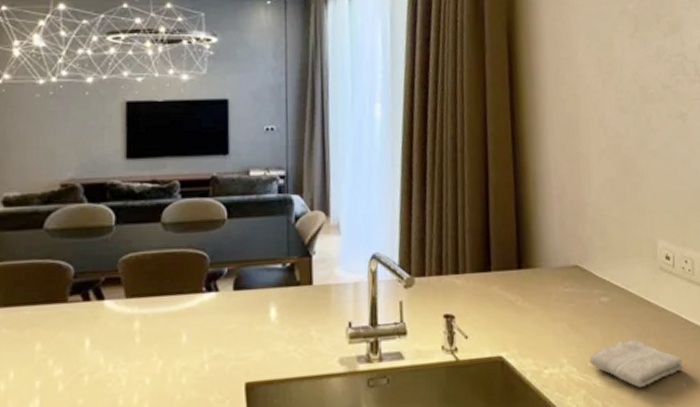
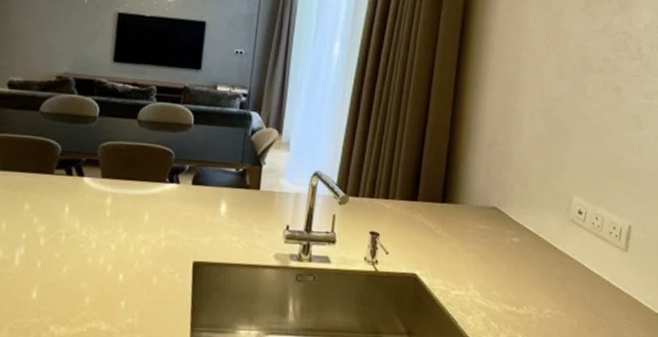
washcloth: present [589,340,683,387] -> none [493,277,577,318]

